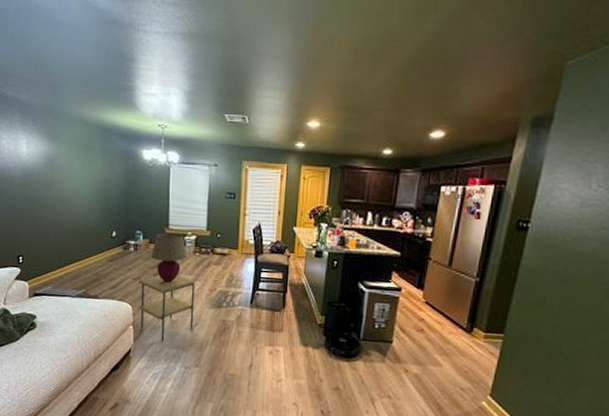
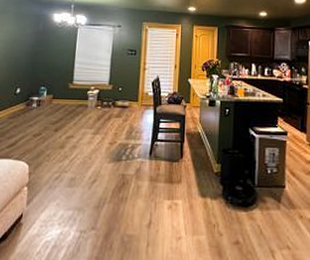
side table: present [139,275,195,342] -> none [36,129,96,203]
table lamp: present [151,233,186,283] -> none [54,88,88,138]

